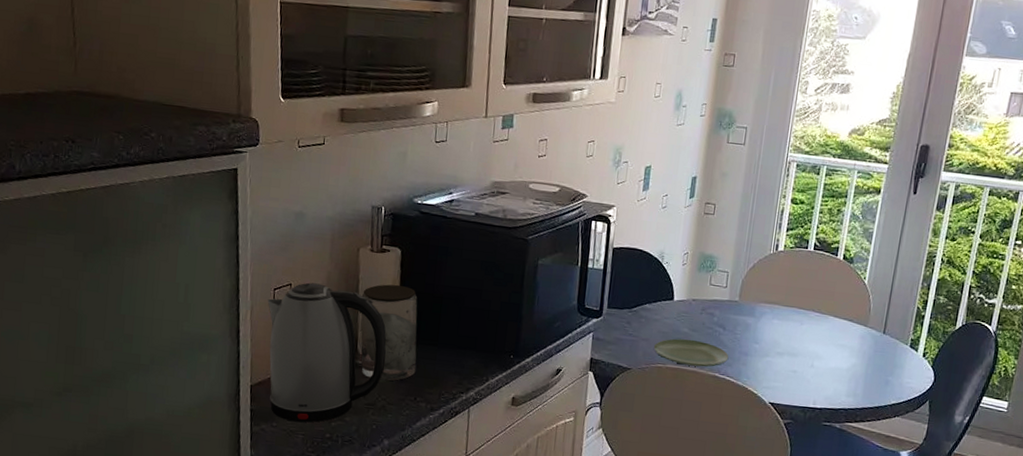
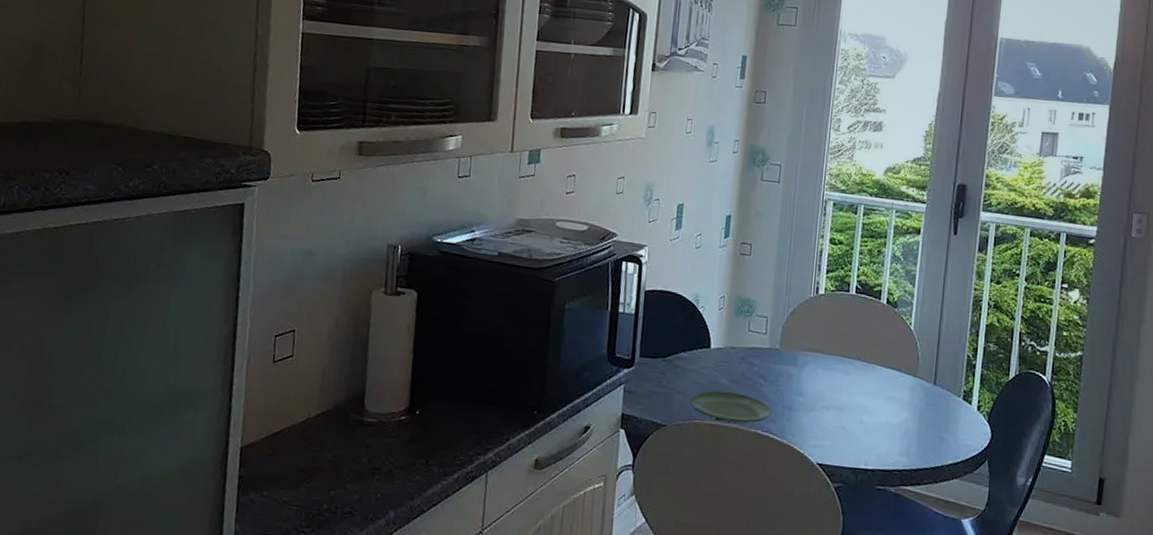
kettle: present [267,282,387,423] -> none [261,328,397,491]
jar: present [361,284,418,381] -> none [367,330,434,442]

